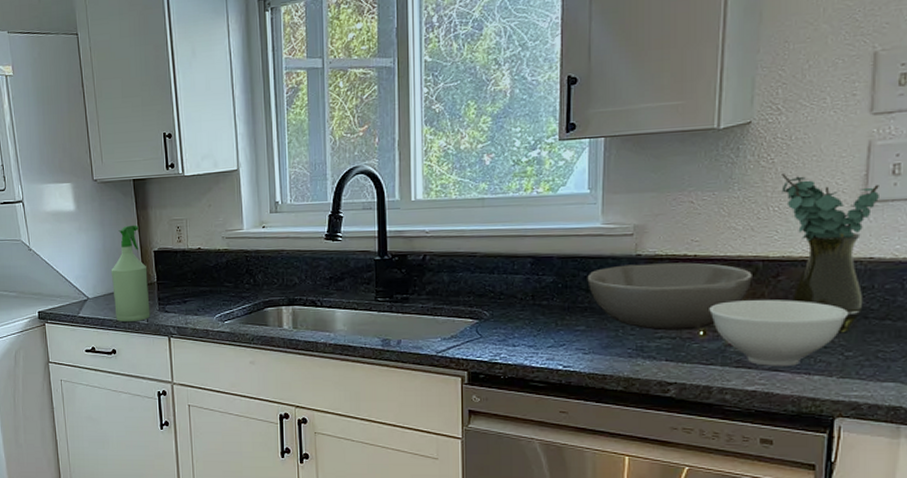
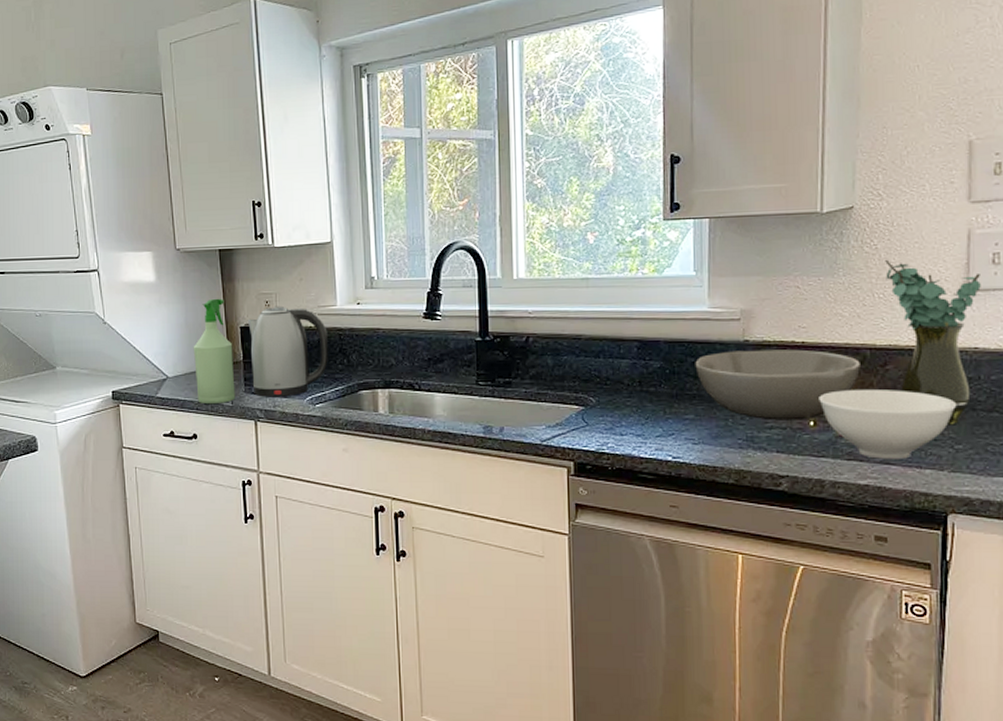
kettle: none [160,230,236,315] -> present [247,305,328,397]

